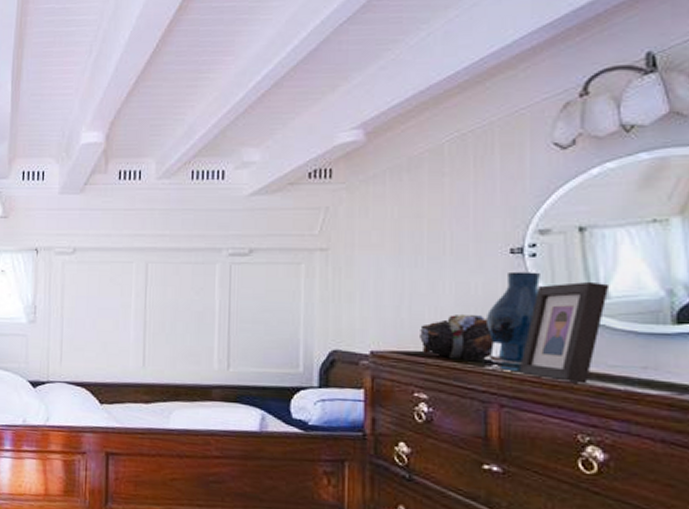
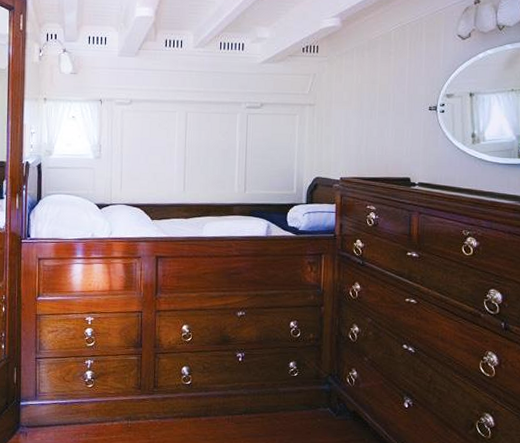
stuffed animal: present [420,313,494,362] -> none [372,151,417,184]
vase: present [485,271,542,372] -> none [412,122,447,190]
picture frame: present [518,281,610,384] -> none [430,129,486,197]

